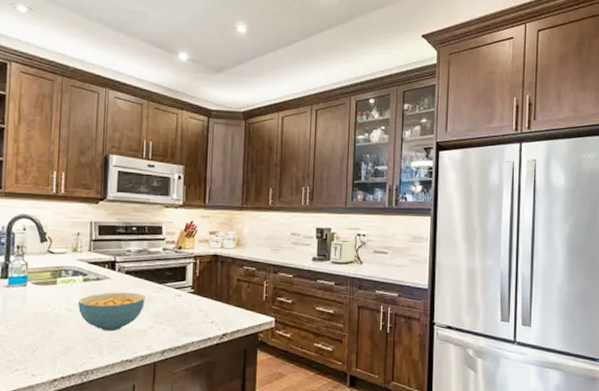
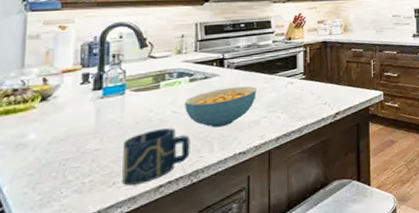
cup: none [23,324,82,374] -> present [122,128,190,186]

